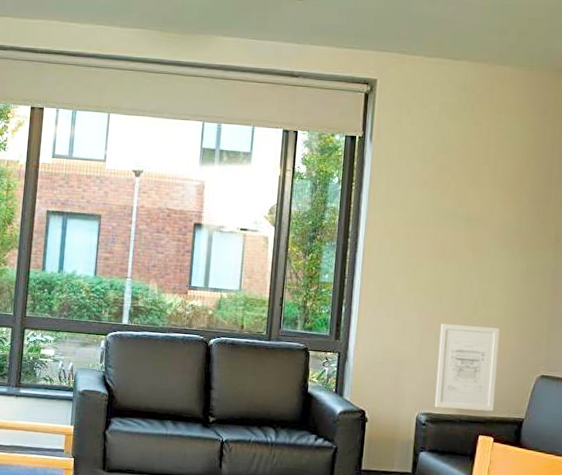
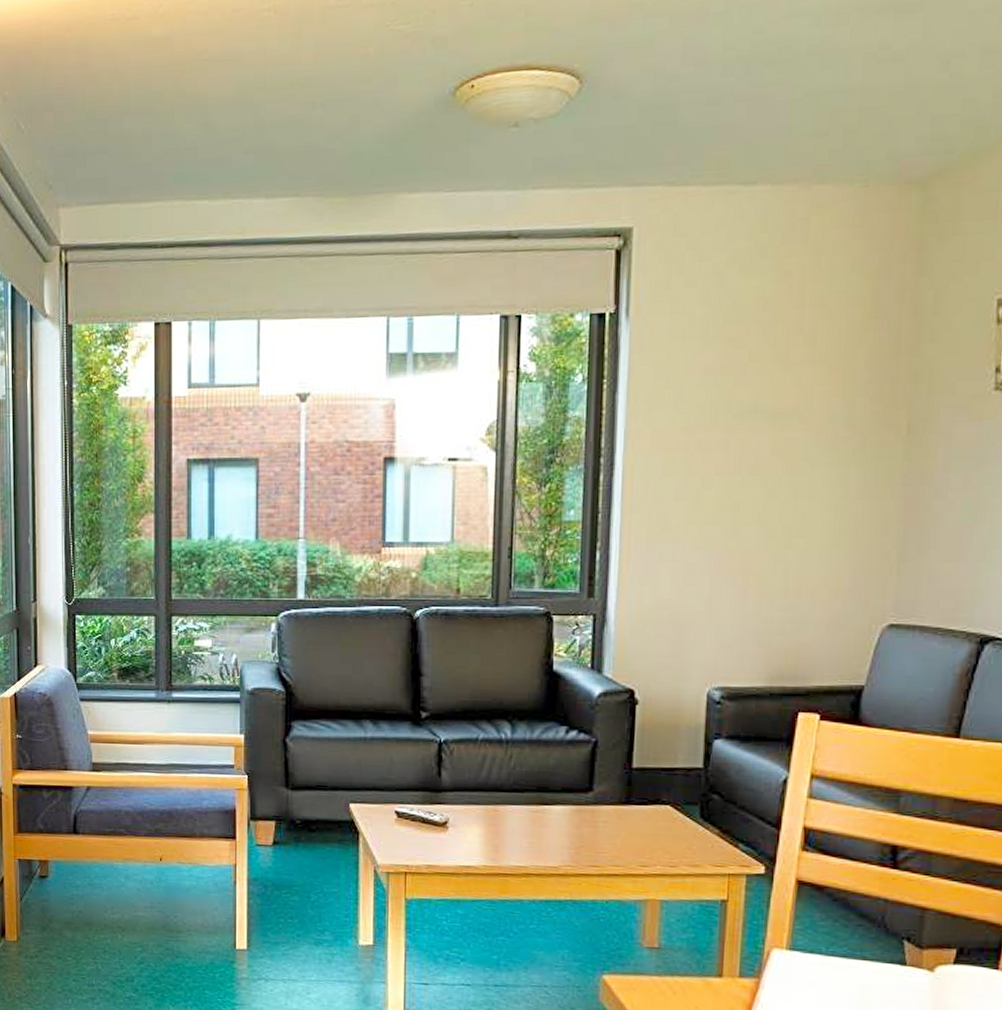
wall art: present [434,323,500,412] -> none [732,563,826,680]

